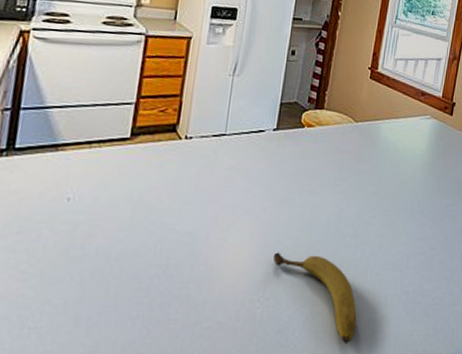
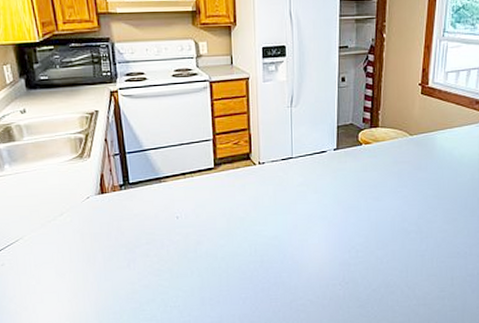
fruit: present [273,252,357,345] -> none [348,248,427,315]

